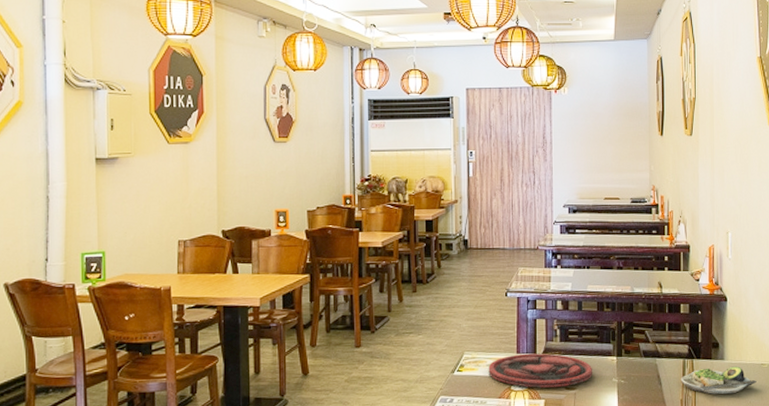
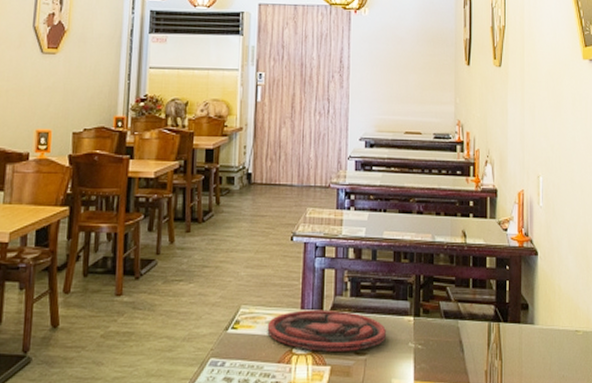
salad plate: present [681,366,757,395] -> none [486,332,570,366]

